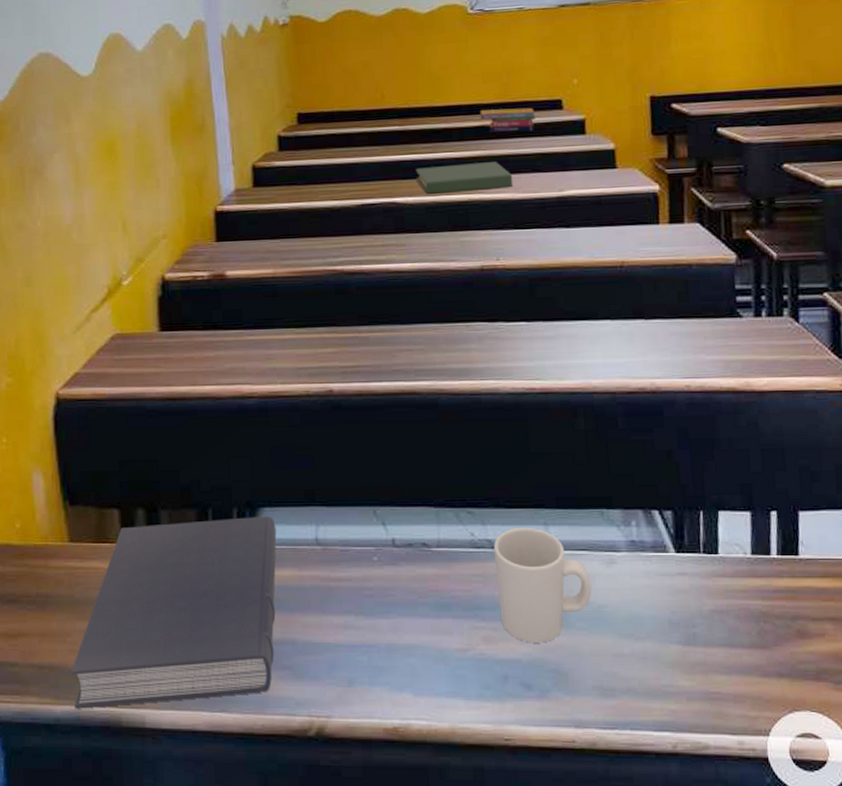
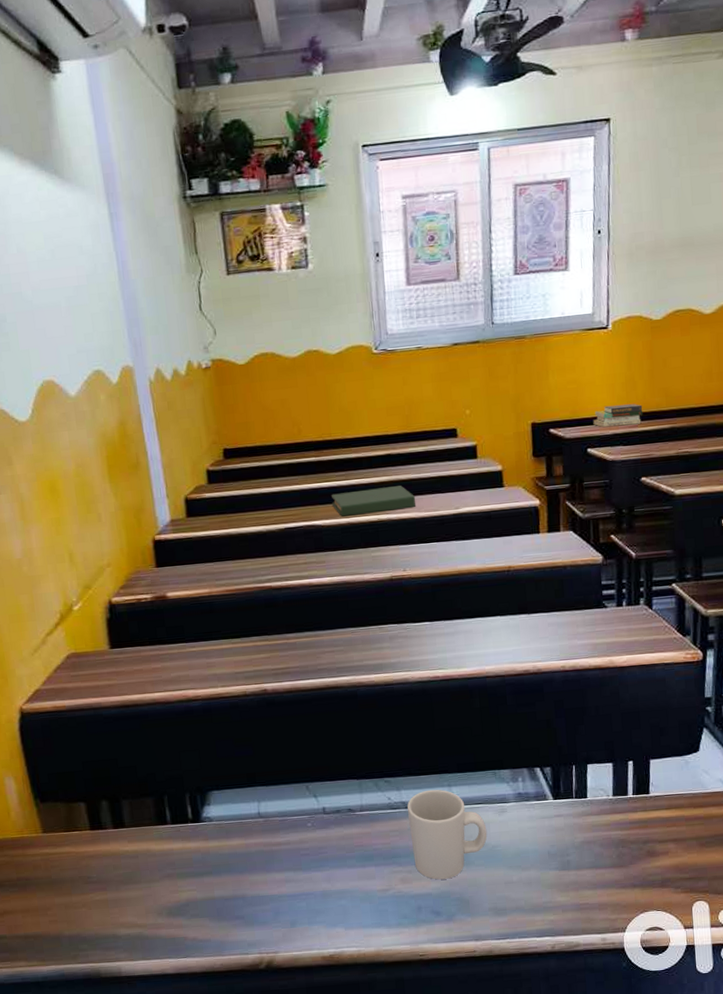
book: present [71,515,277,709] -> none [53,797,228,967]
books: present [480,107,535,134] -> none [385,436,434,461]
books: none [723,78,785,104] -> present [593,404,643,428]

